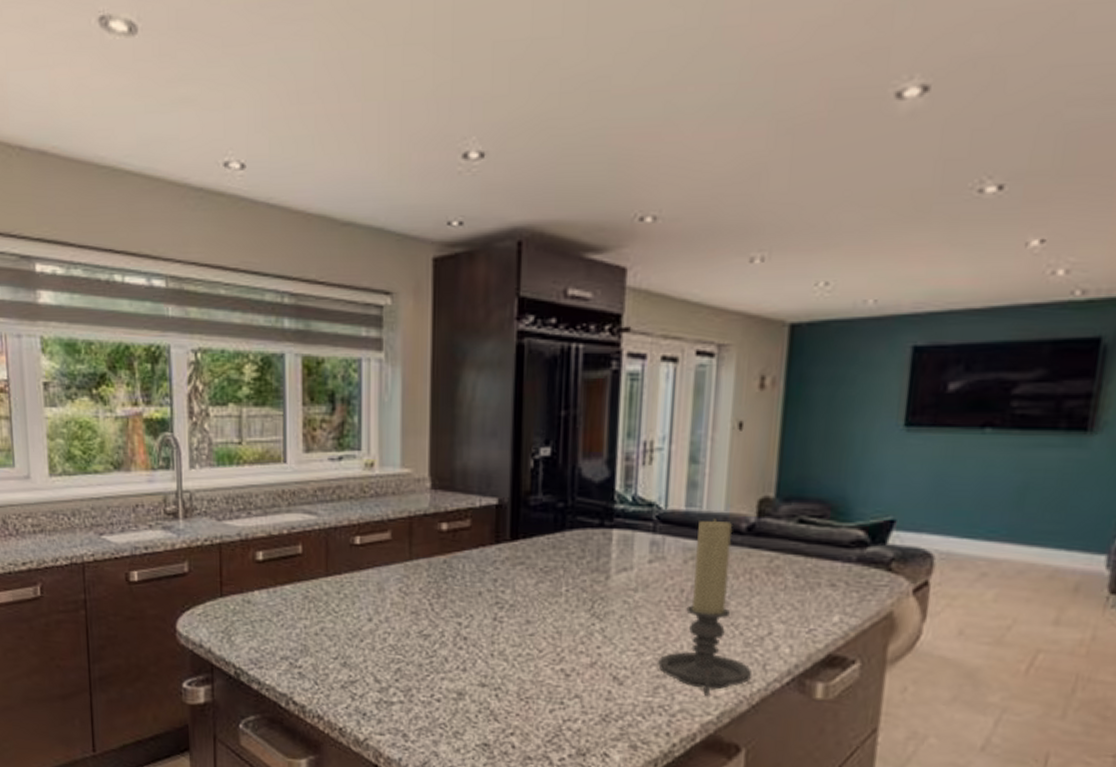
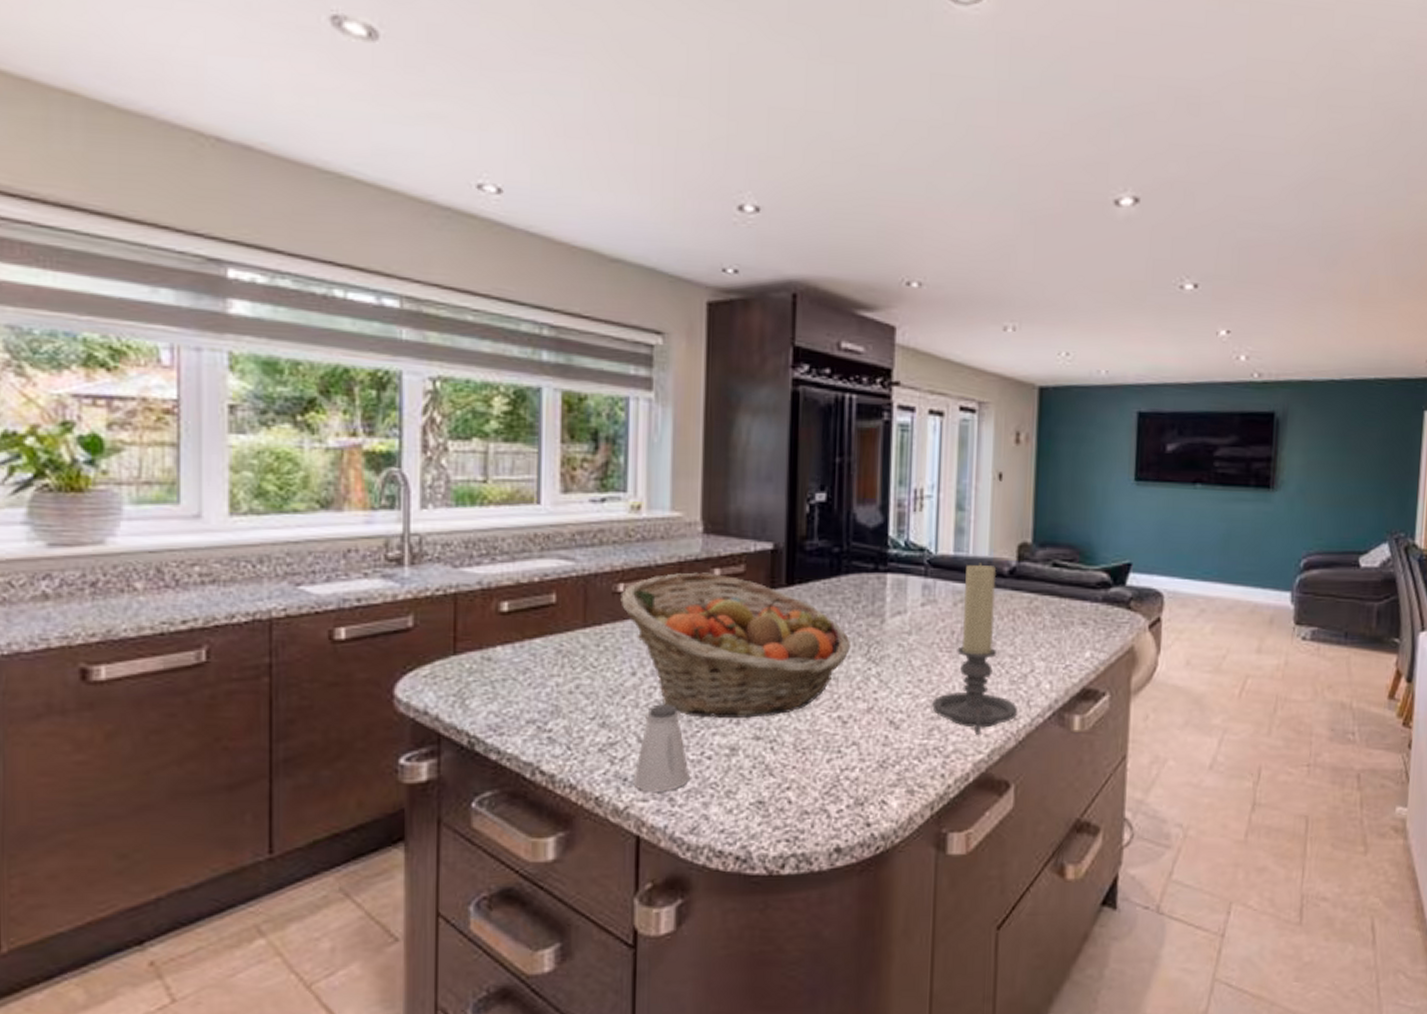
fruit basket: none [357,526,574,666] -> present [620,572,850,718]
saltshaker: none [371,648,421,728] -> present [633,704,690,792]

